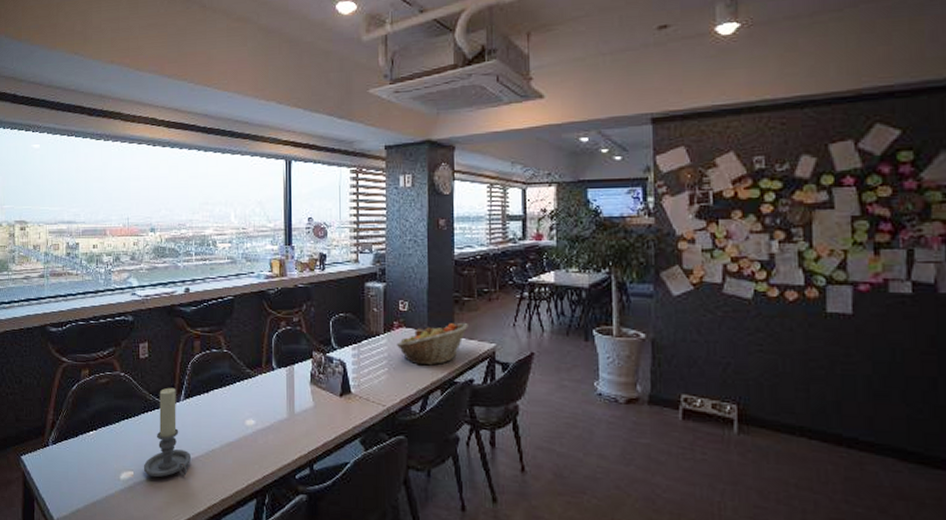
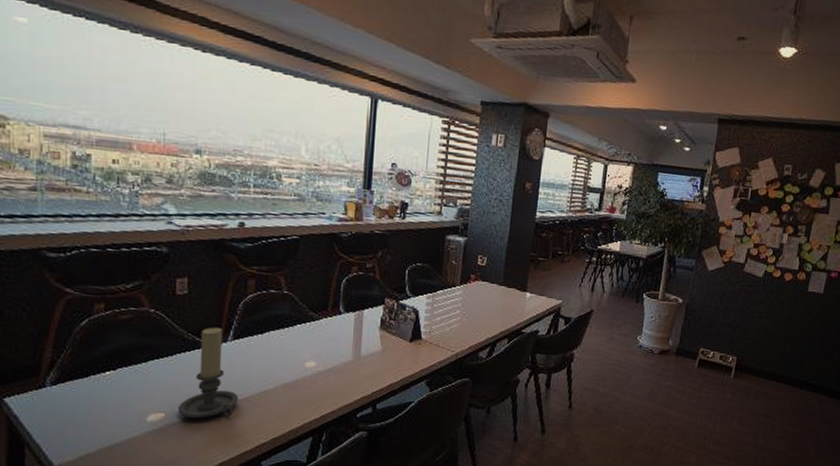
fruit basket: present [397,322,468,366] -> none [472,280,540,317]

